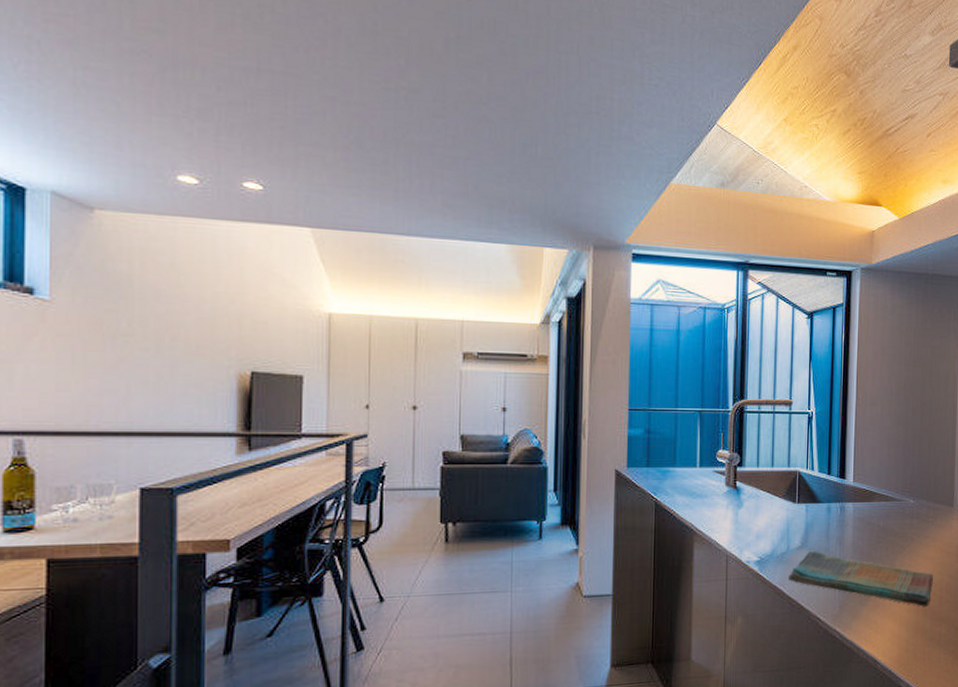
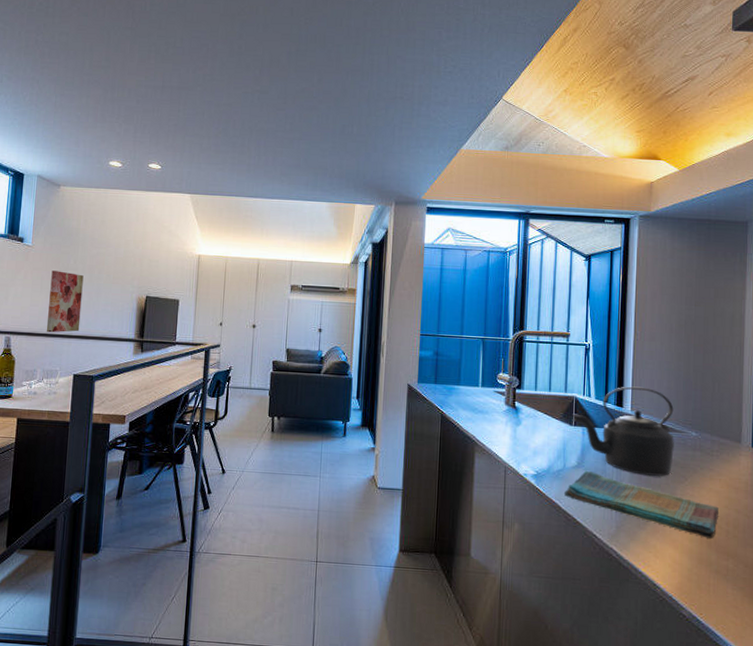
wall art: none [87,337,146,430] -> present [46,270,84,333]
kettle: none [795,456,894,550] -> present [572,386,674,477]

